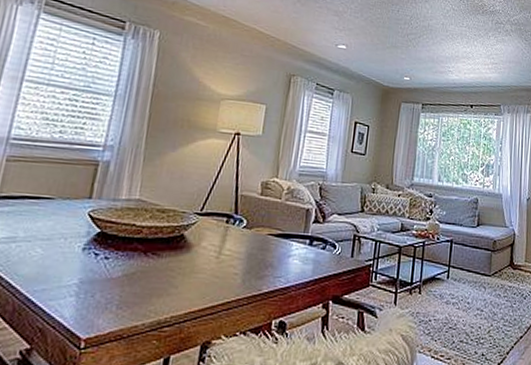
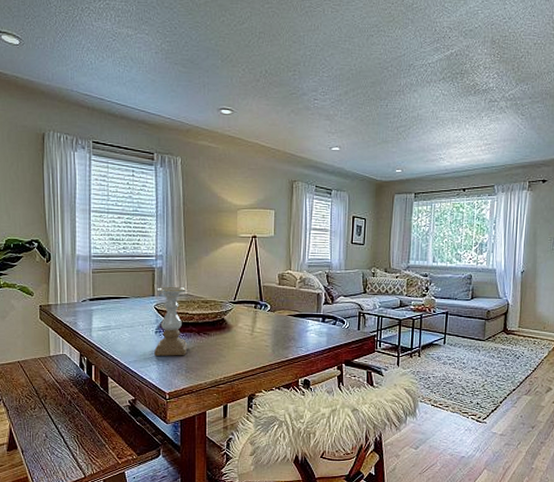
candle holder: none [74,187,139,285] -> present [154,287,188,356]

